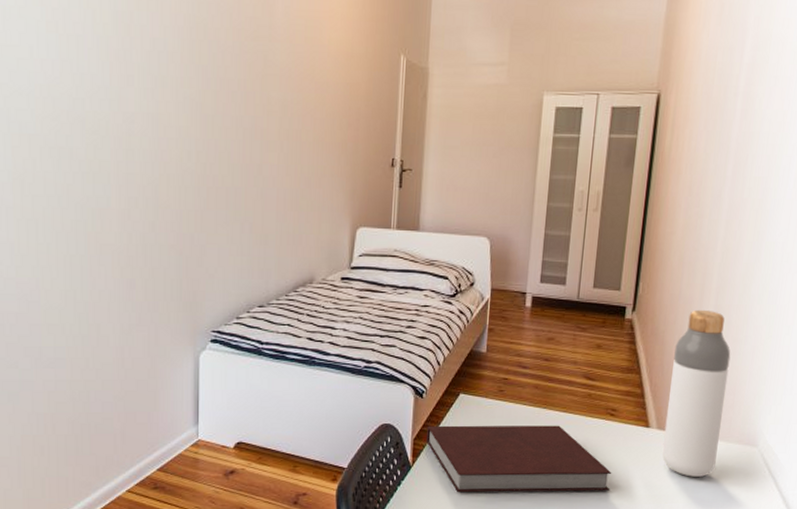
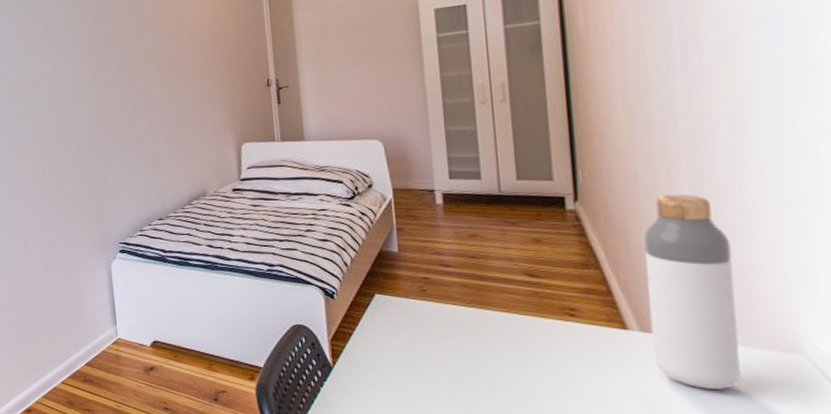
notebook: present [426,425,612,493] -> none [344,326,588,401]

